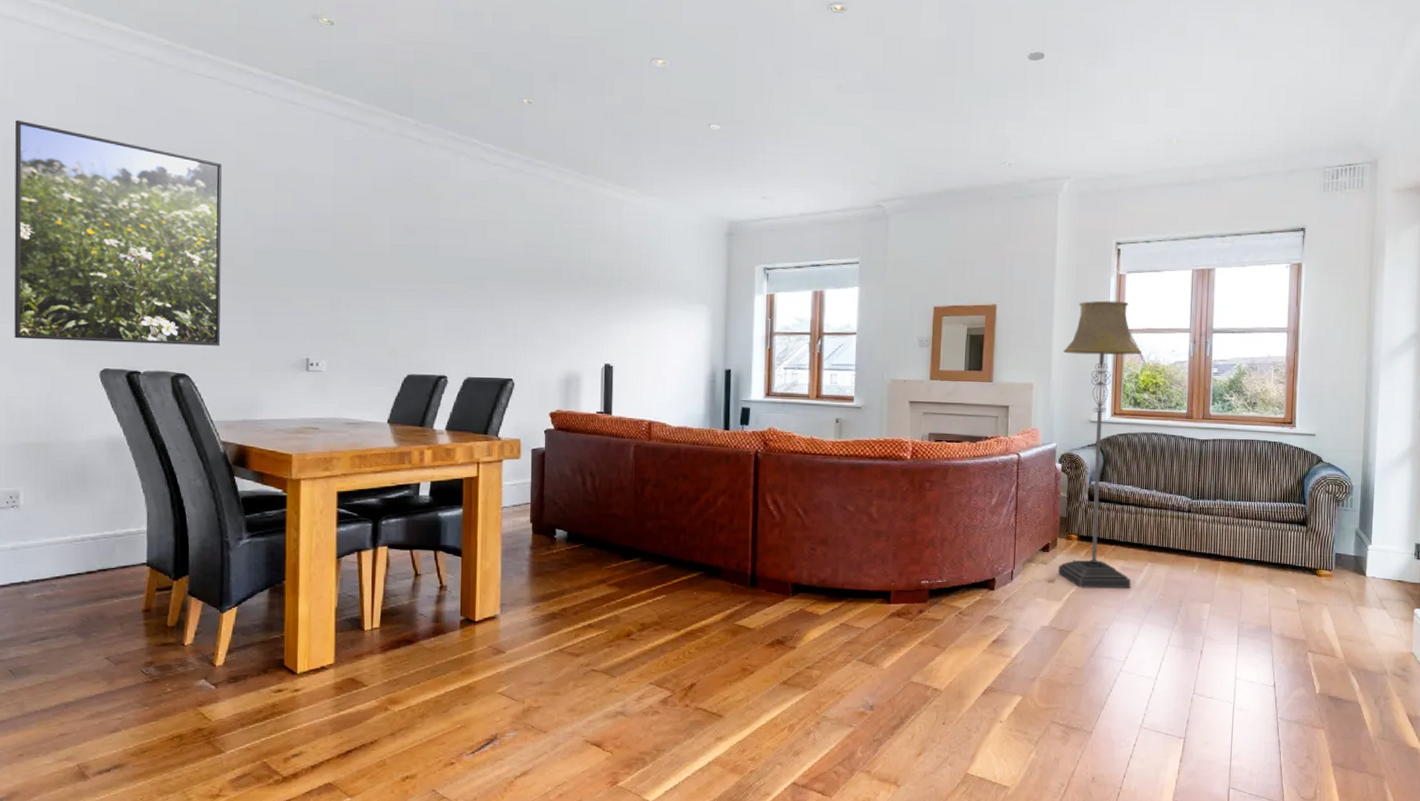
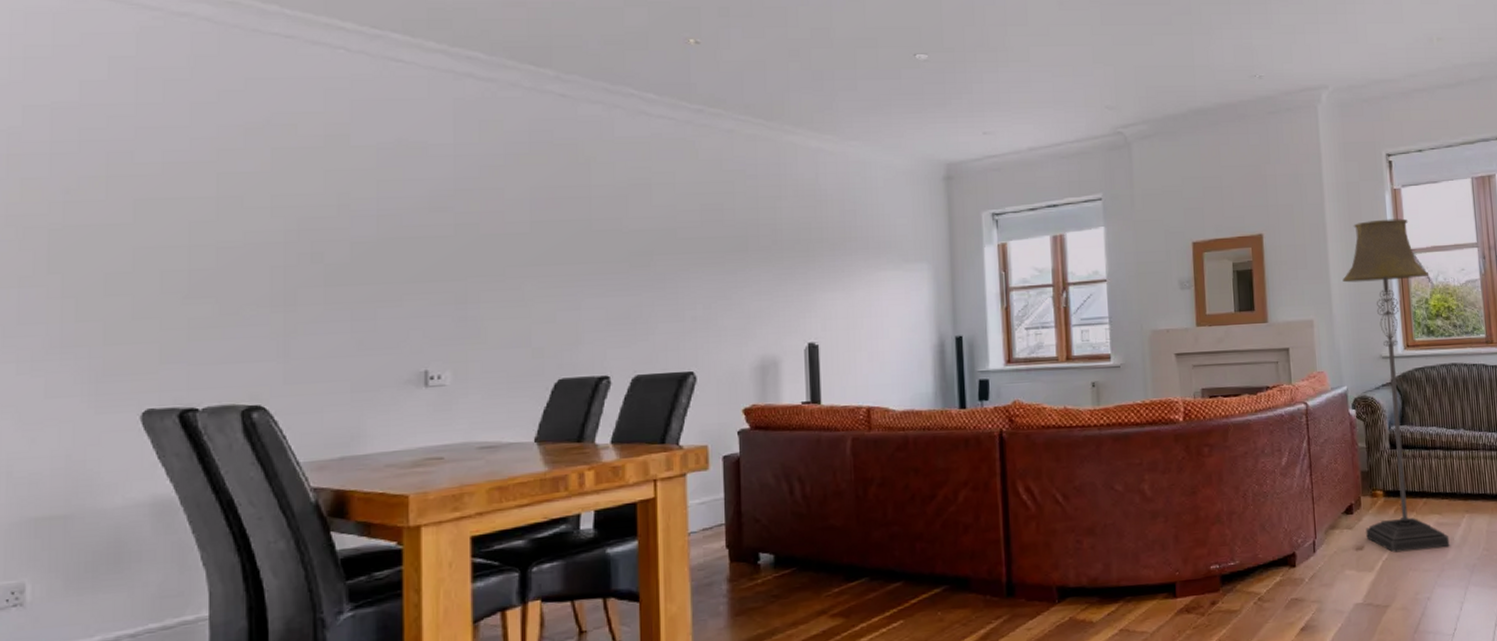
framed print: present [14,120,222,346] -> none [19,103,307,382]

